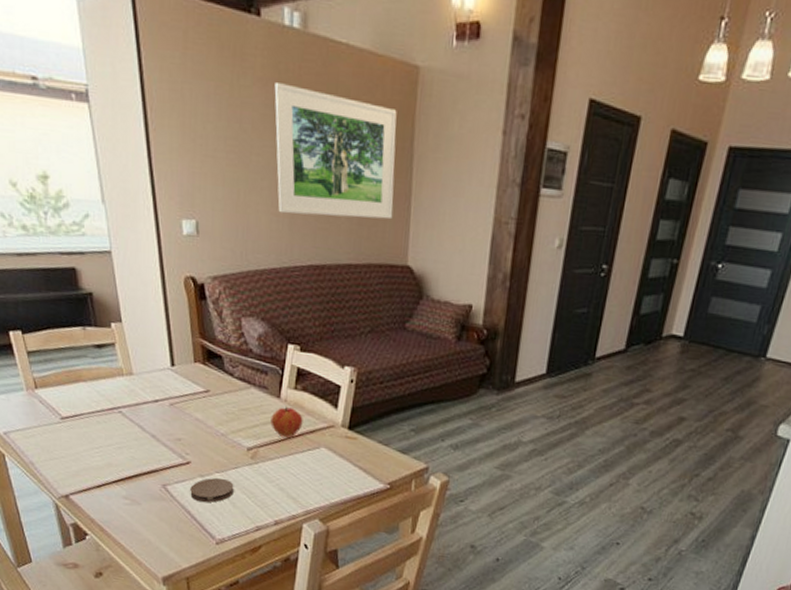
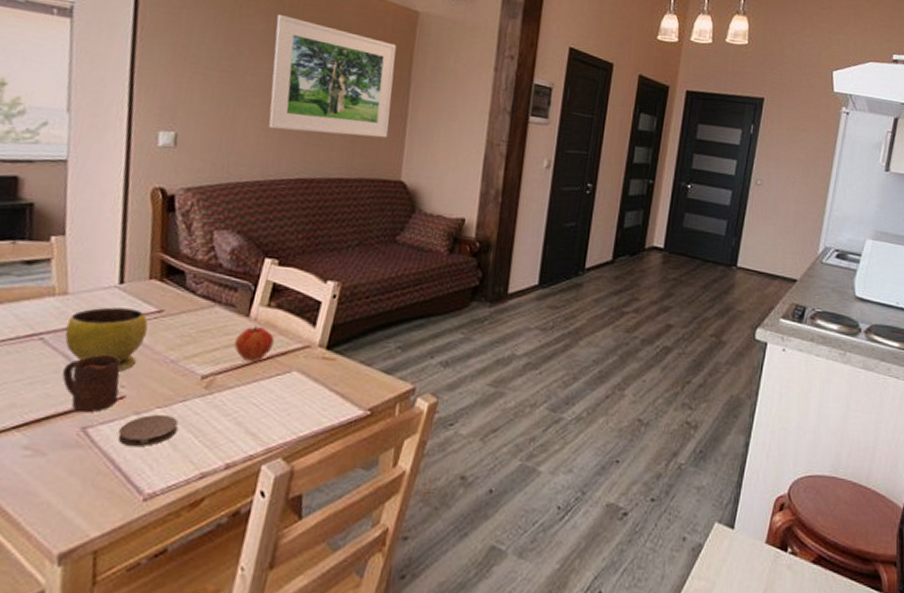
bowl: none [137,386,199,442] -> present [65,307,148,372]
cup: none [141,427,186,474] -> present [62,355,120,413]

